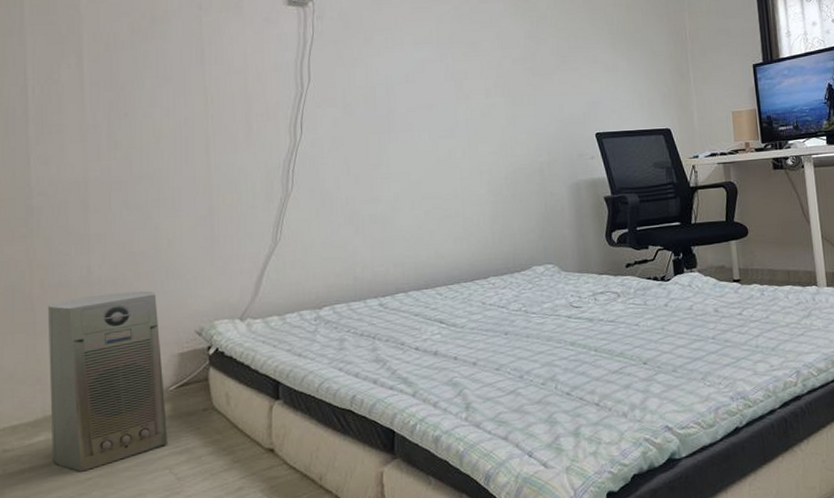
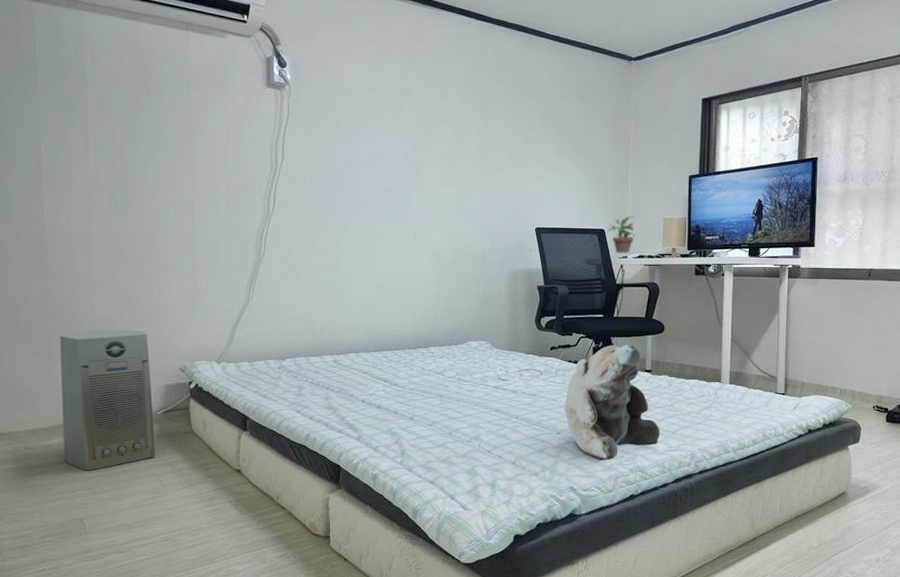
stuffed animal: none [648,253,760,389] -> present [564,345,661,460]
potted plant: none [675,112,704,154] -> present [608,216,635,254]

